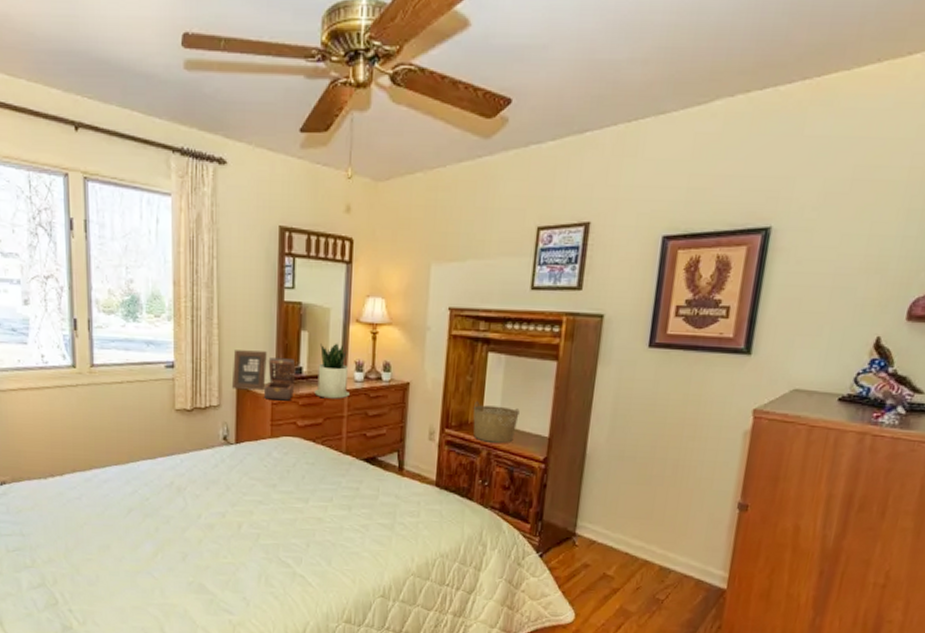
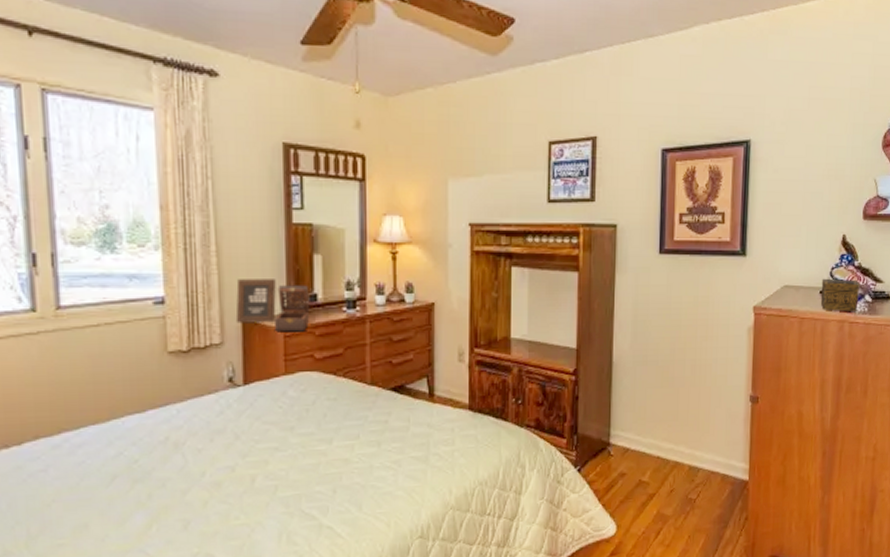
planter: present [314,343,350,399] -> none [332,265,371,326]
basket: present [472,401,520,443] -> none [500,317,547,359]
decorative box: none [837,384,893,425] -> present [820,278,861,313]

